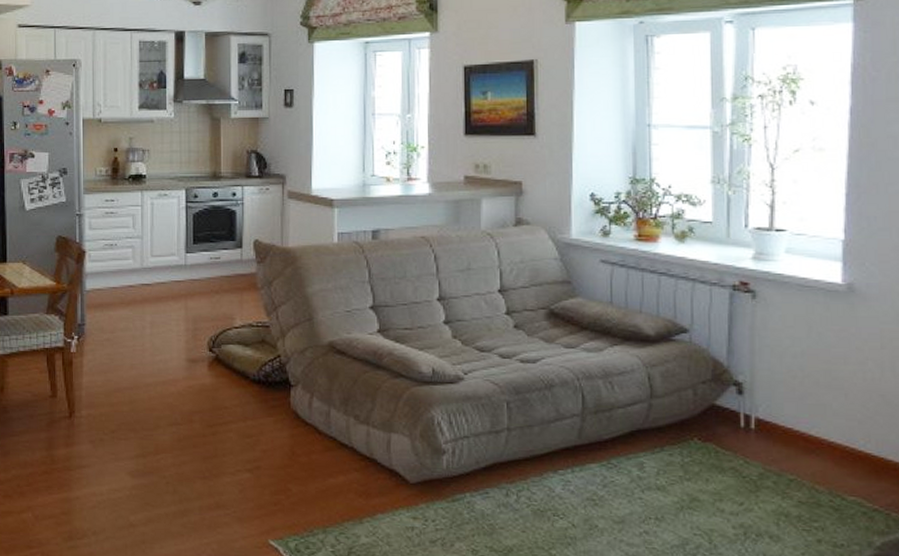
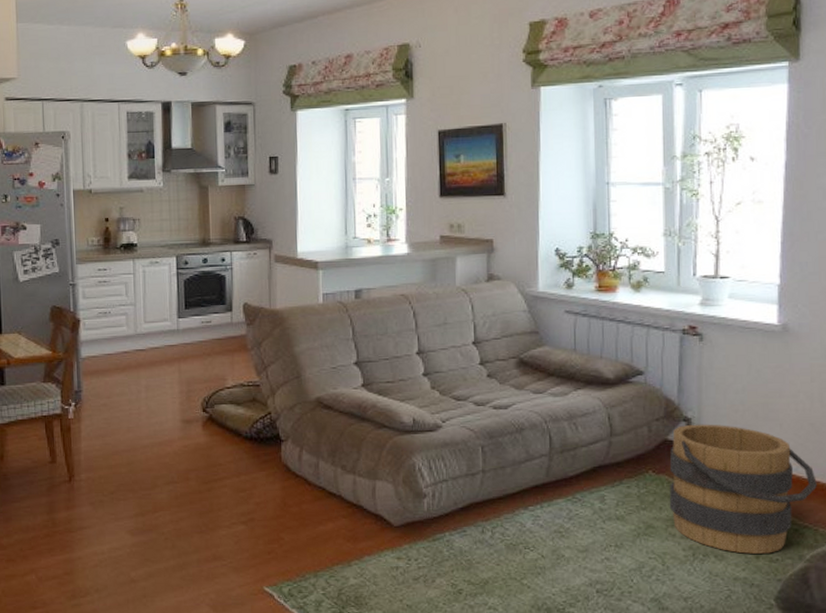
bucket: none [717,389,890,538] -> present [669,424,818,554]

